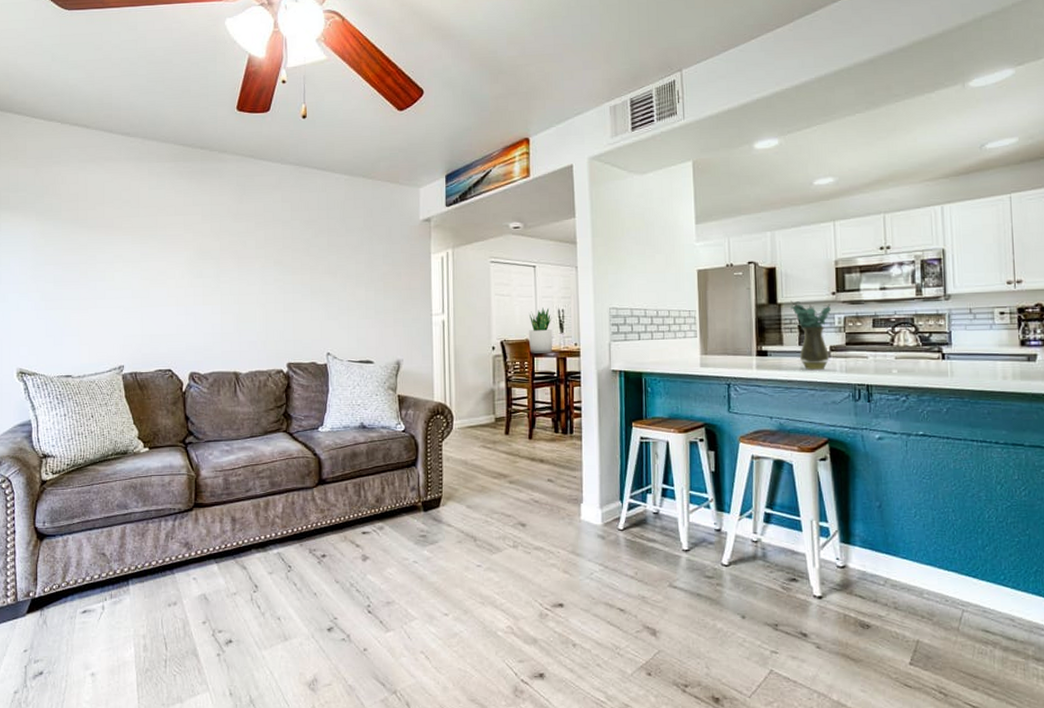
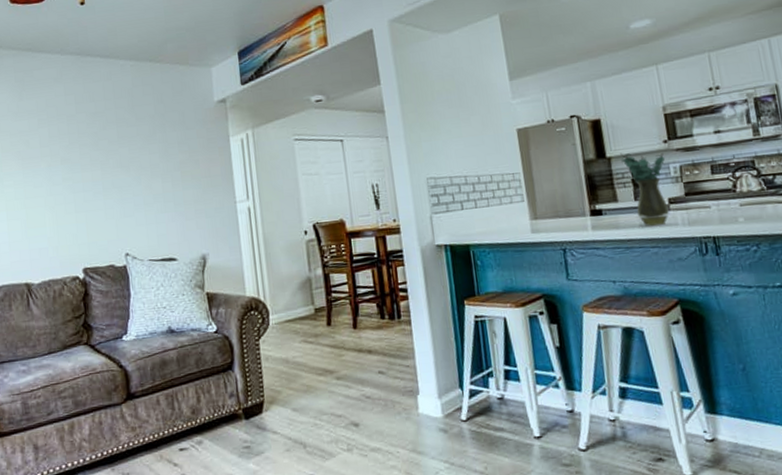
planter: present [529,307,553,354] -> none [341,184,370,235]

